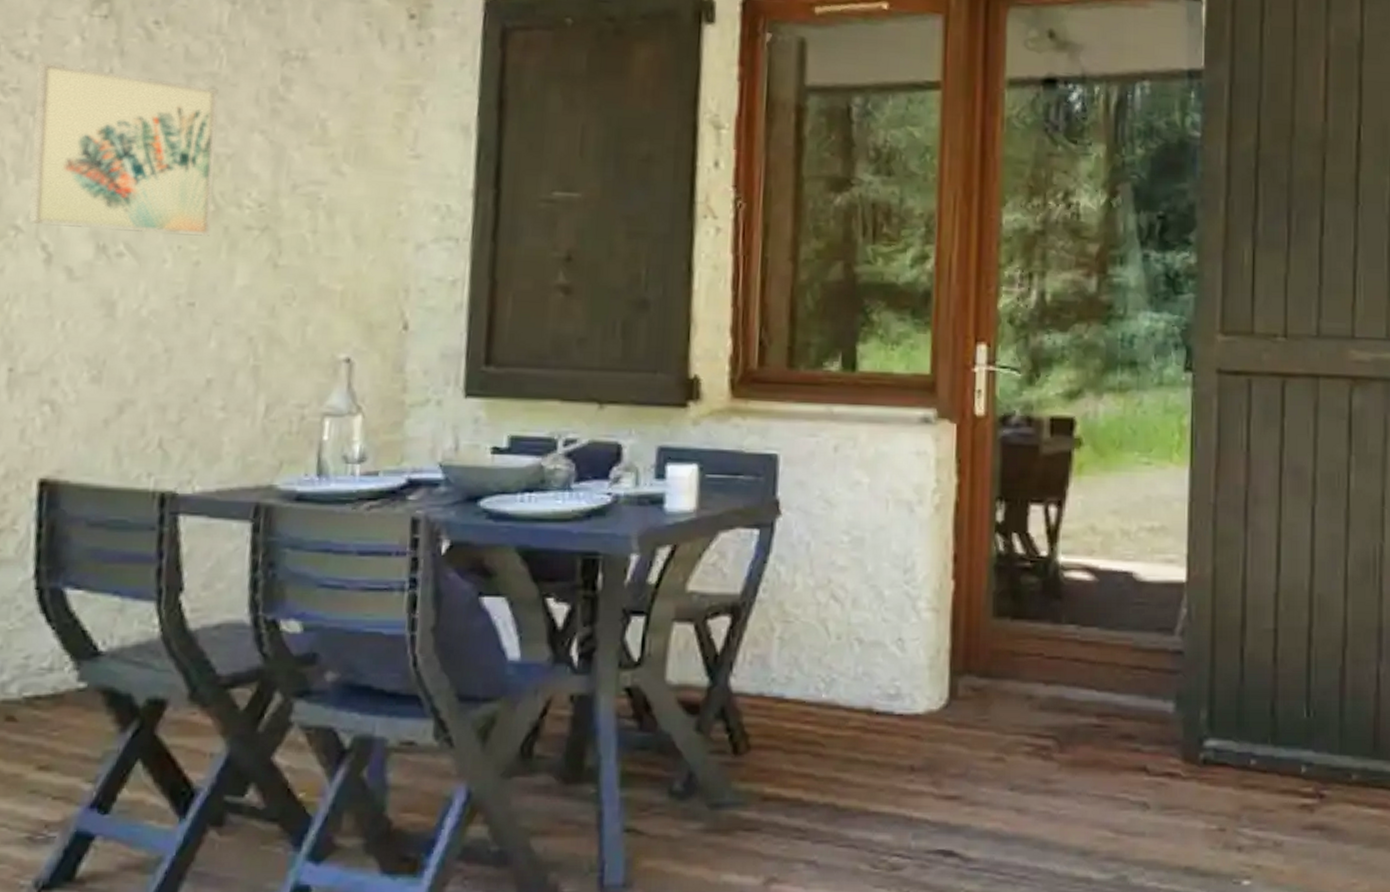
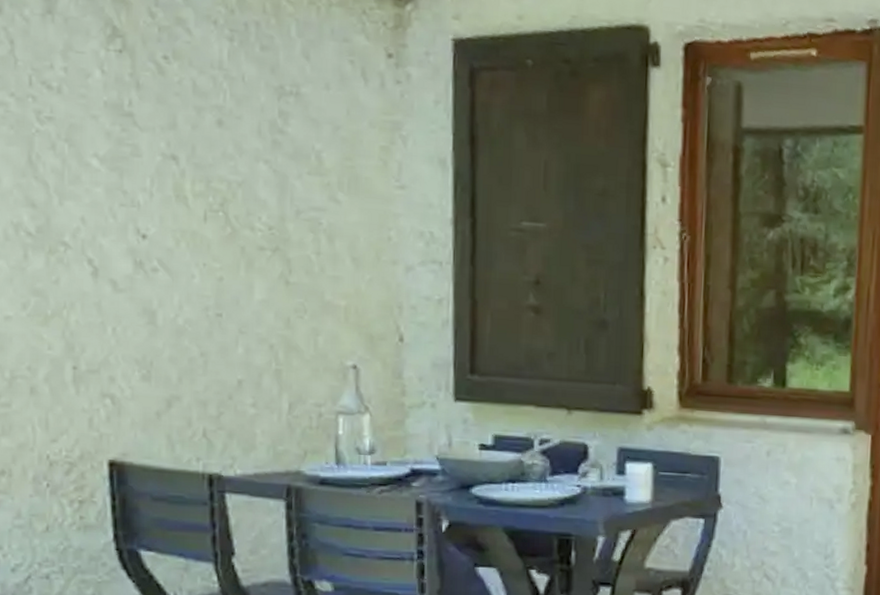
wall art: present [29,62,218,236] -> none [66,93,230,255]

